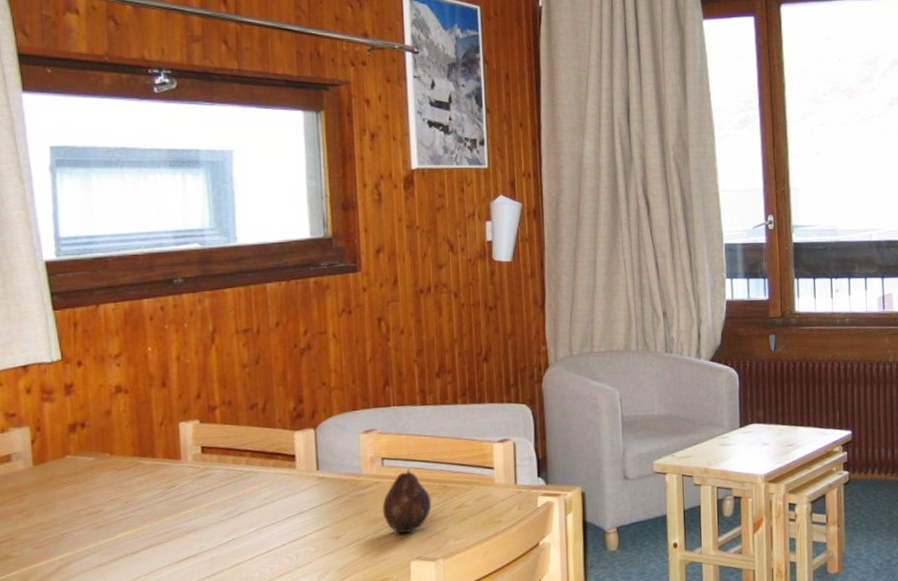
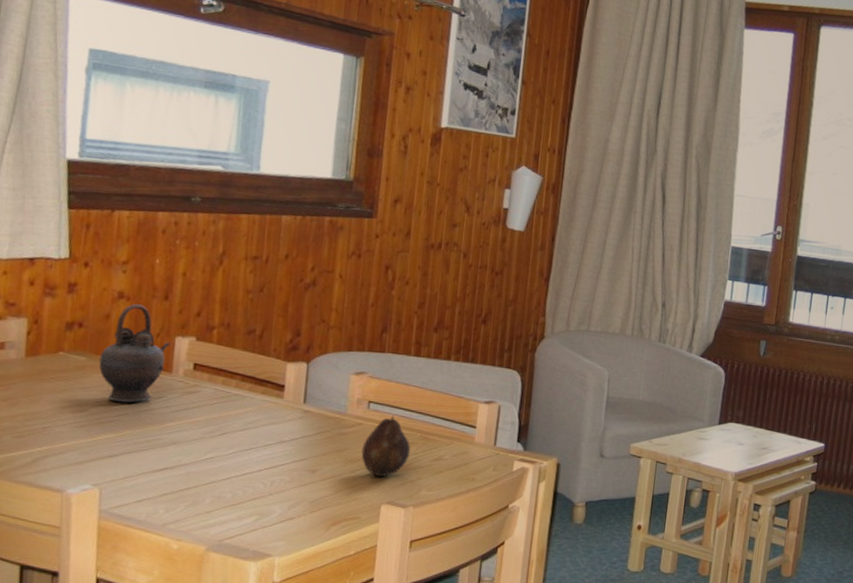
teapot: none [106,395,175,498] -> present [98,304,171,403]

